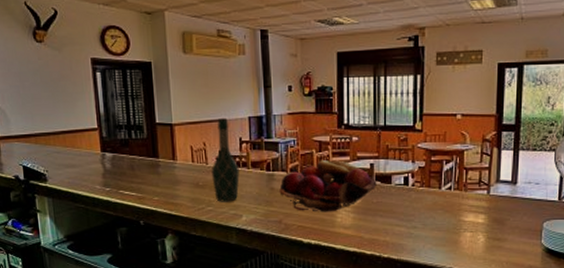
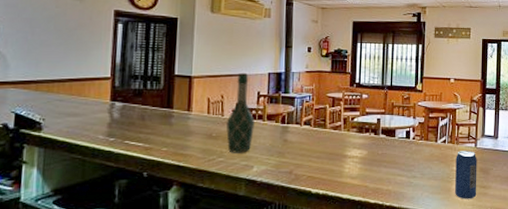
fruit basket: present [279,160,377,212] -> none [292,115,382,163]
beverage can: none [463,199,490,253] -> present [455,151,477,200]

